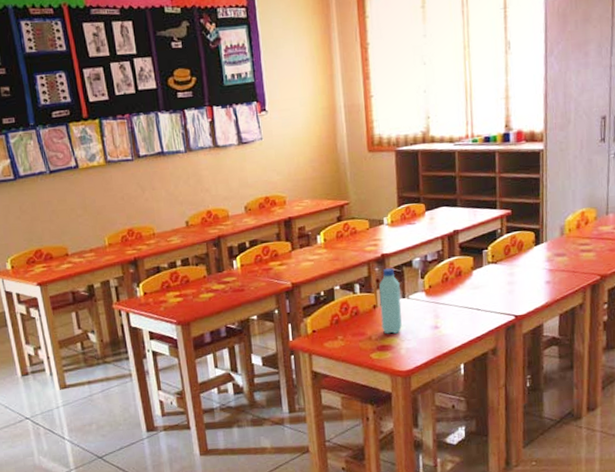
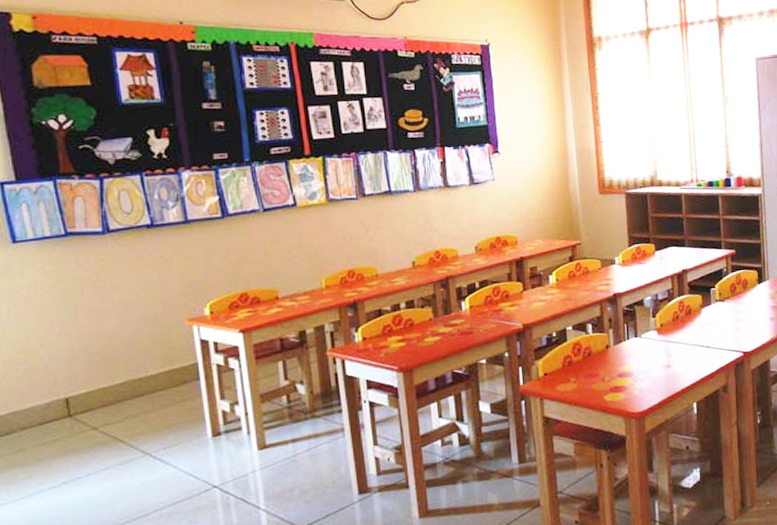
water bottle: present [379,267,402,334] -> none [612,307,635,375]

